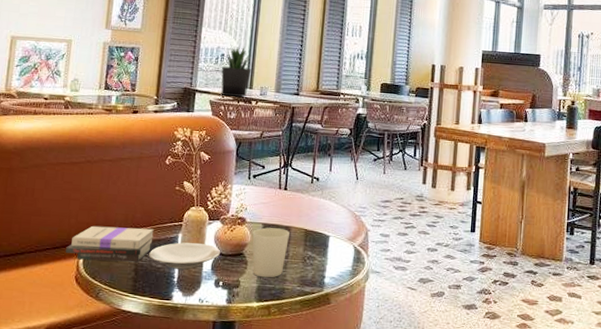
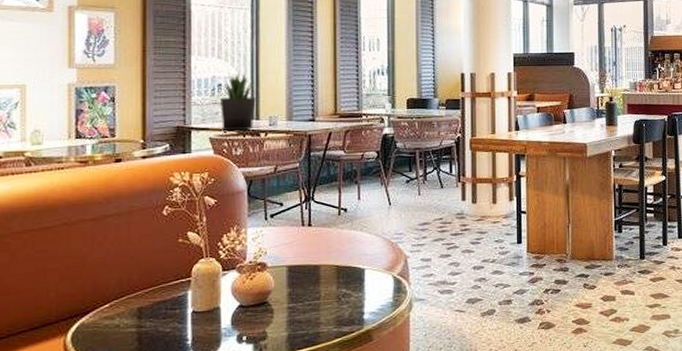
books: present [66,225,154,262] -> none [48,289,157,338]
saucer: present [148,242,221,270] -> none [152,297,241,331]
dixie cup: present [252,227,290,278] -> none [276,268,319,325]

